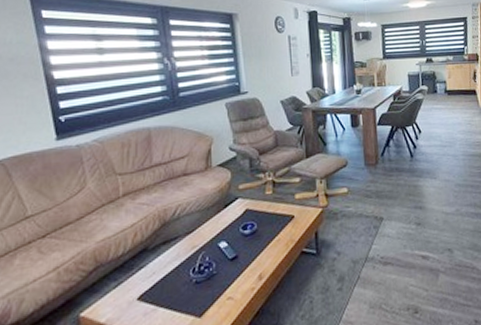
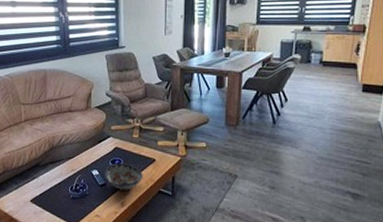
decorative bowl: none [235,226,282,260] -> present [105,162,143,191]

